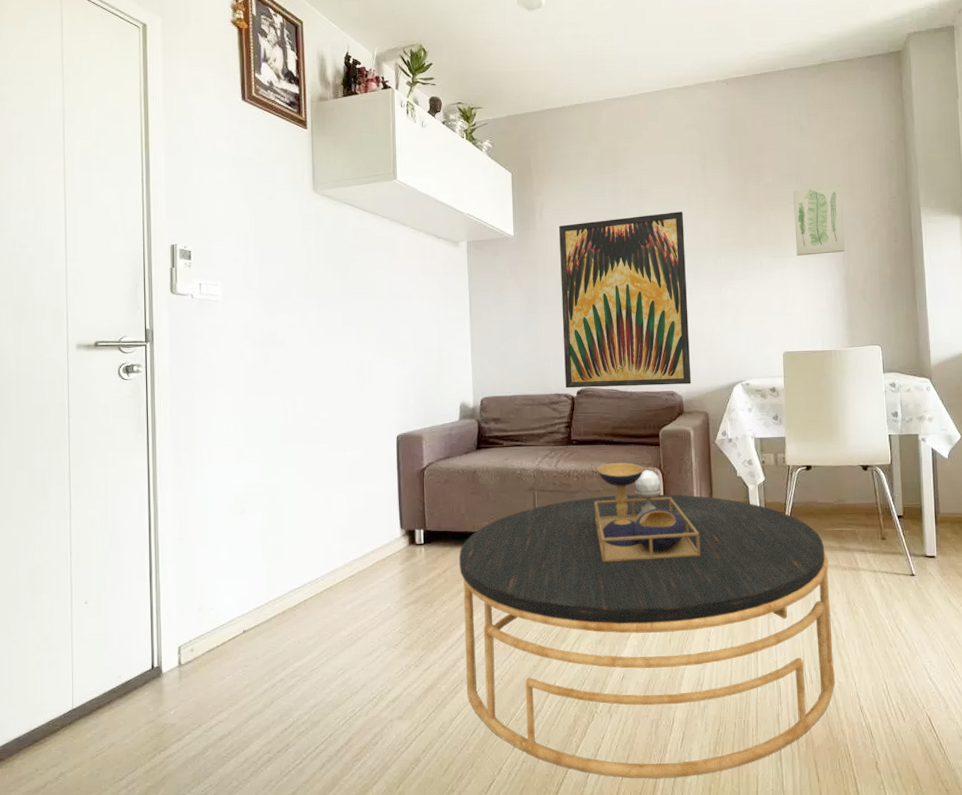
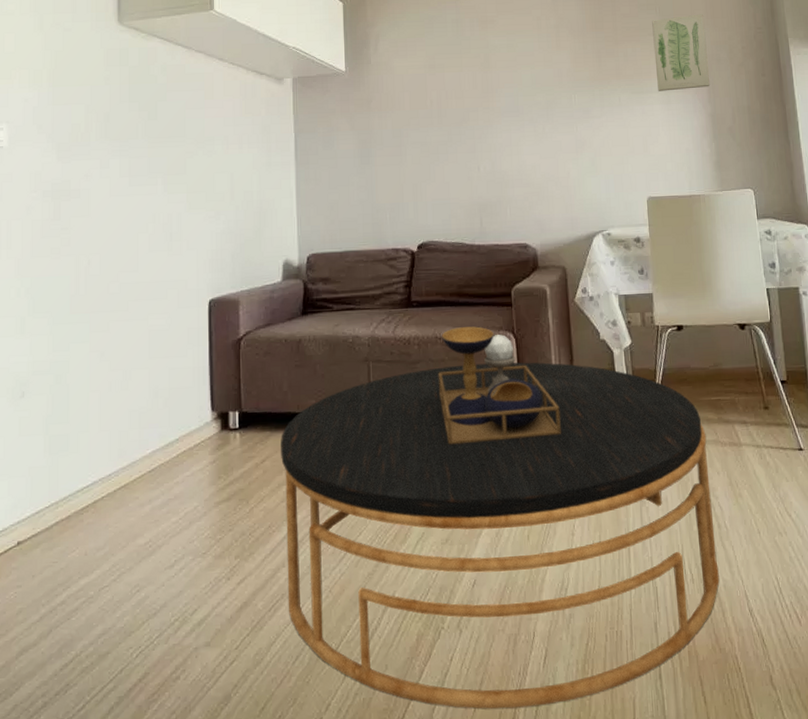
wall art: present [558,211,692,388] -> none [395,44,546,242]

